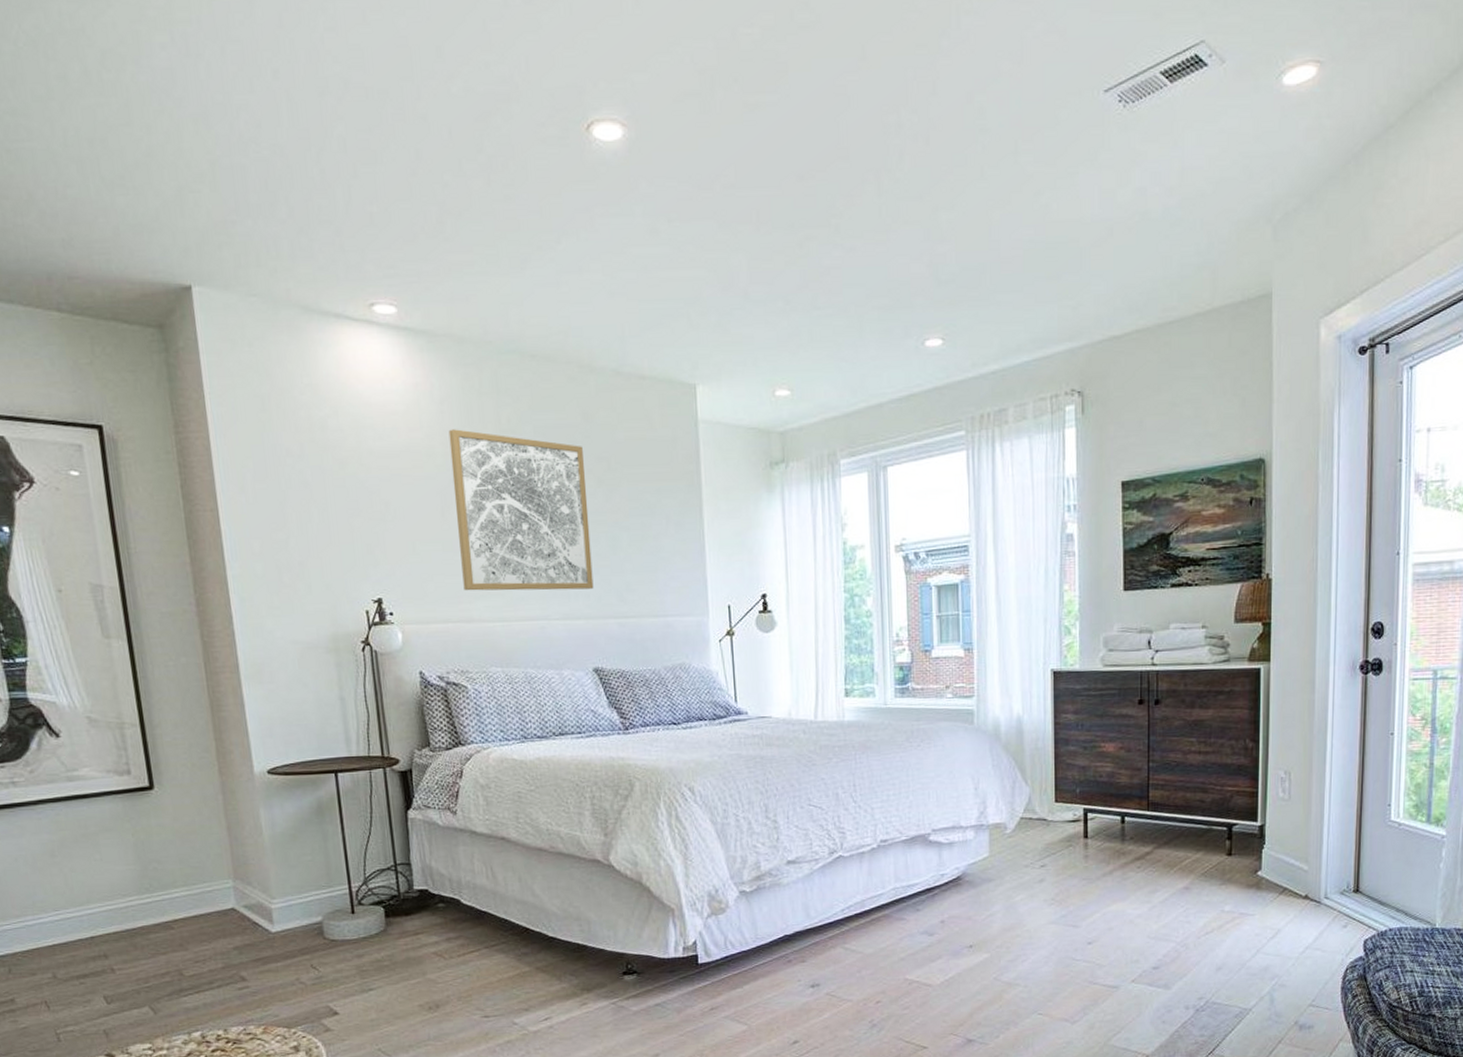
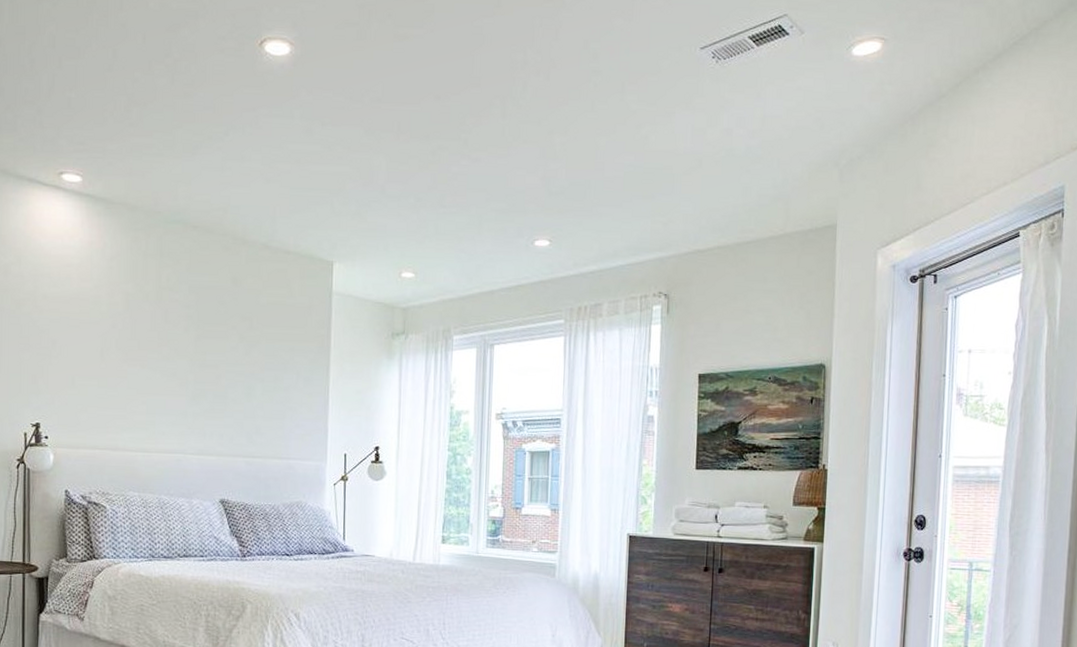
wall art: present [448,429,594,591] -> none [113,283,230,430]

